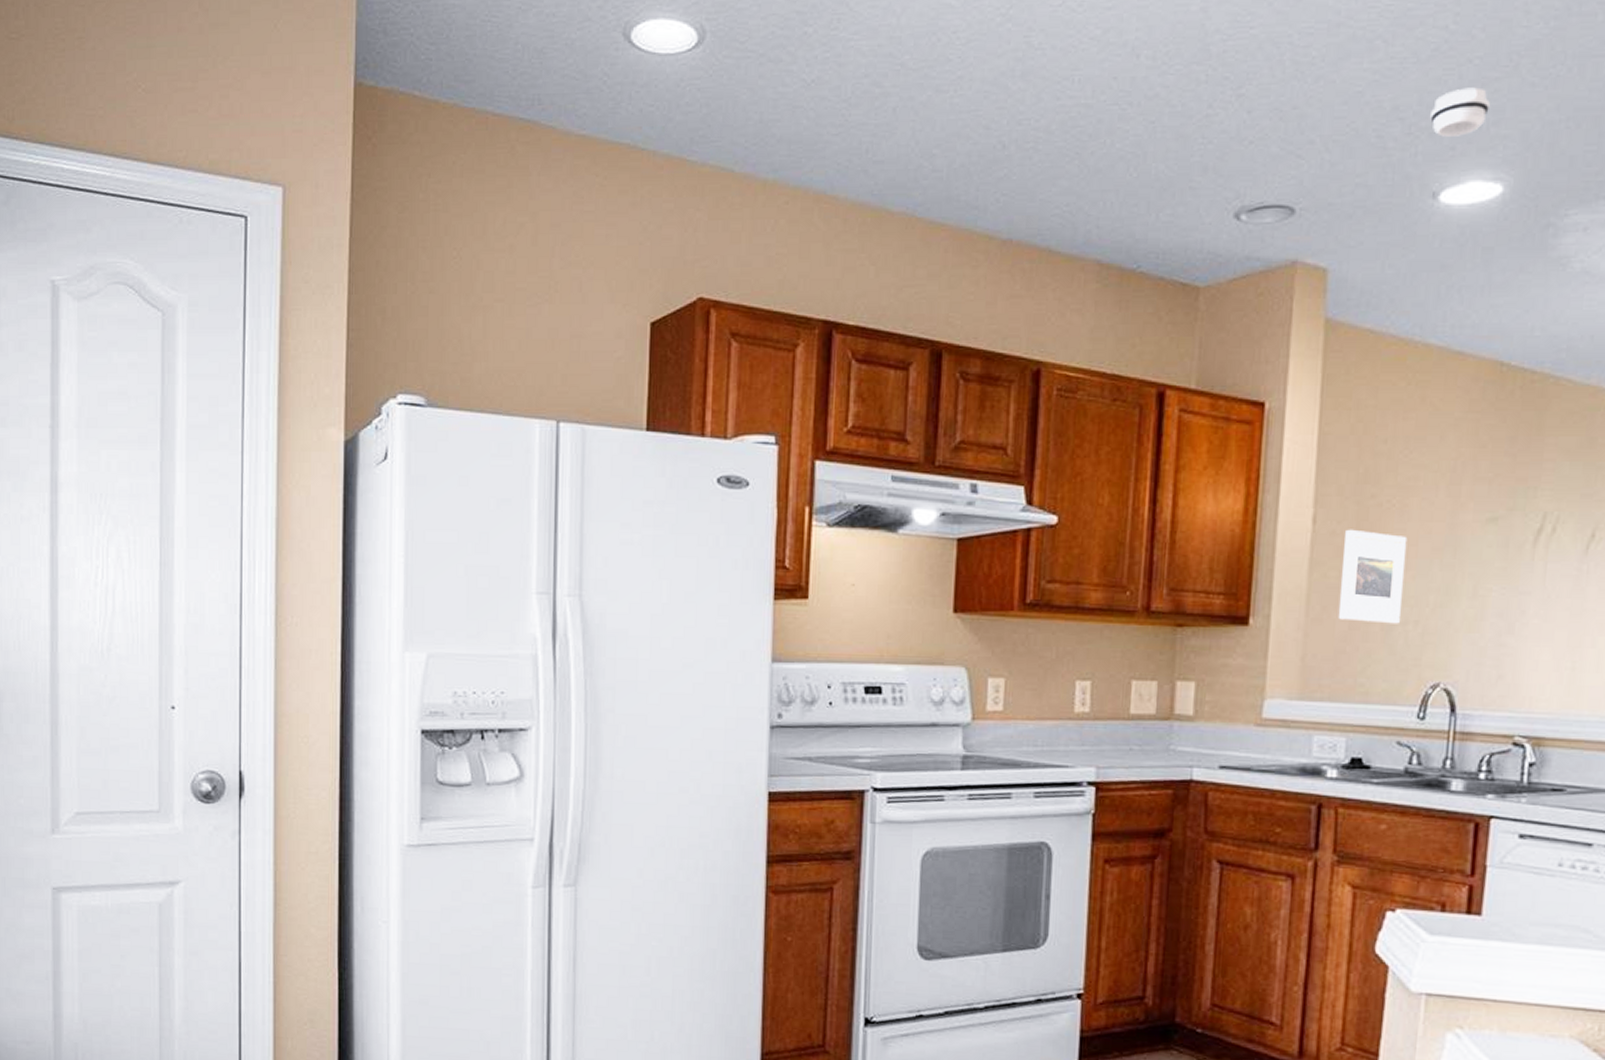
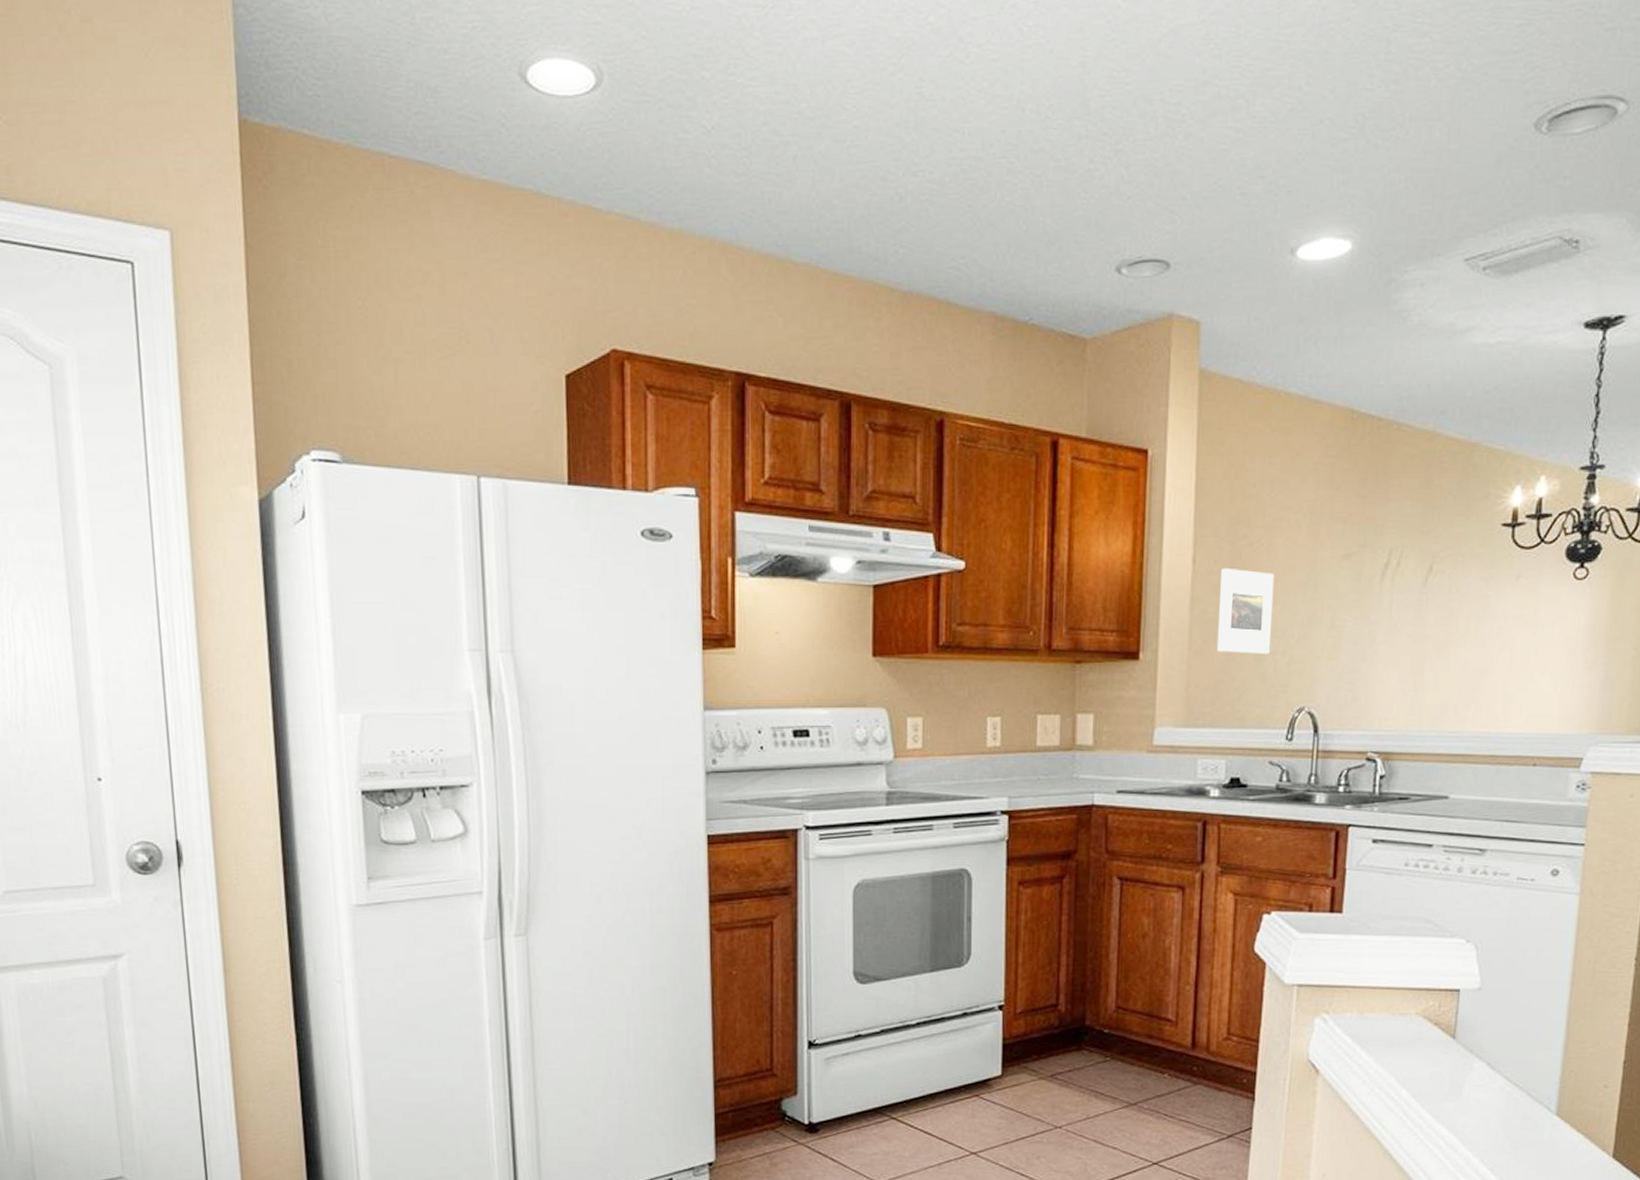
smoke detector: present [1430,87,1490,137] -> none [1288,147,1339,195]

